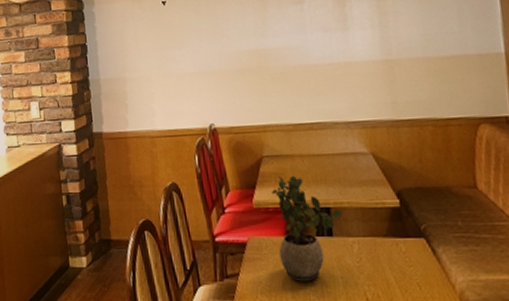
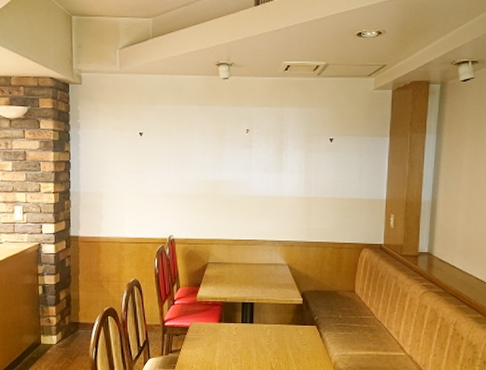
potted plant: present [272,175,342,282] -> none [212,278,262,356]

